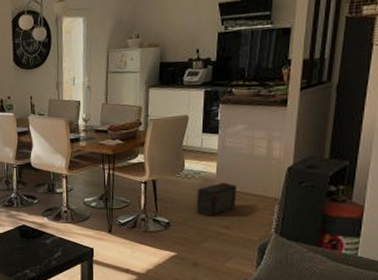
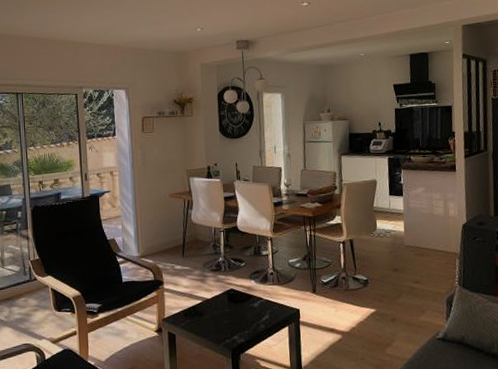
speaker: present [196,182,237,216] -> none [389,239,424,272]

